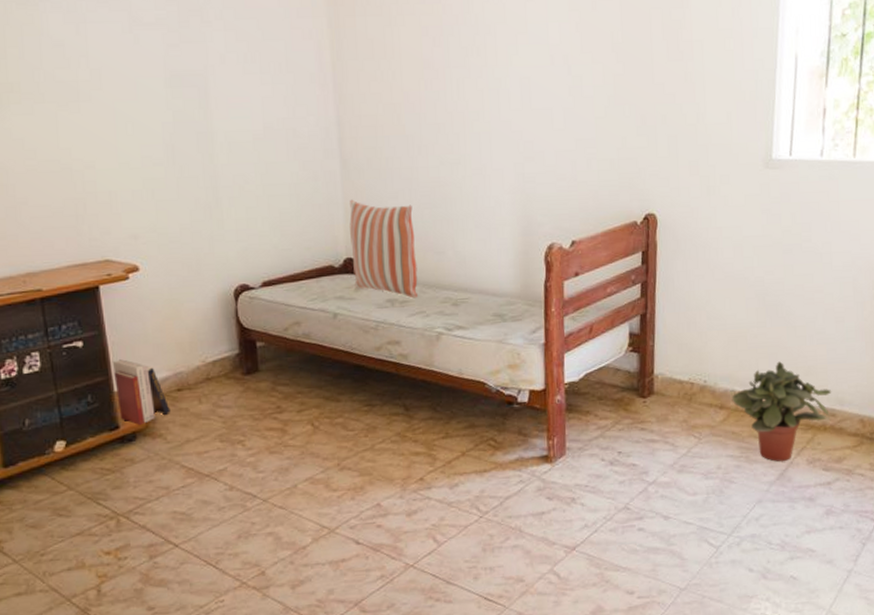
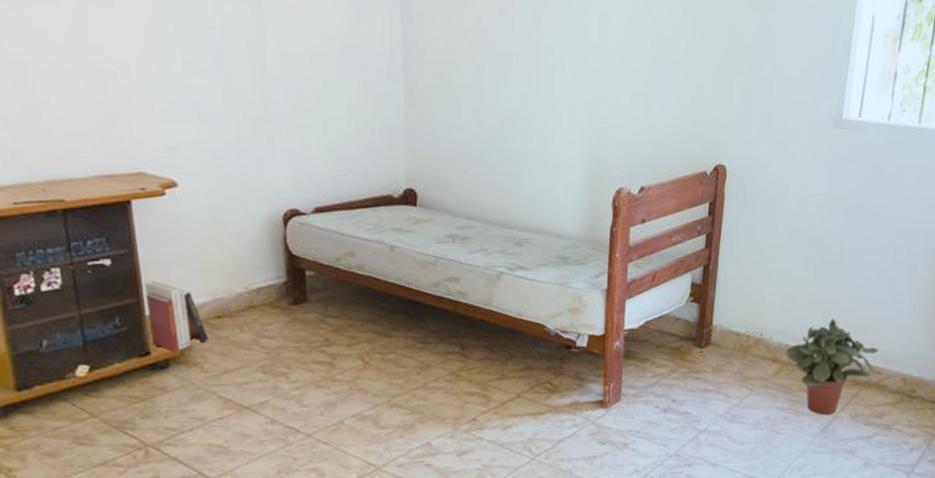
pillow: present [349,199,418,299] -> none [412,127,481,235]

